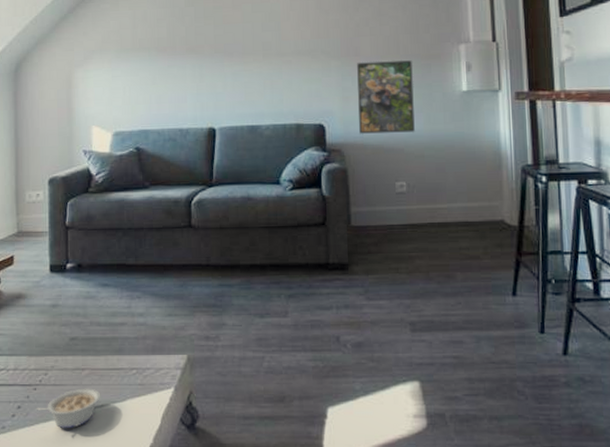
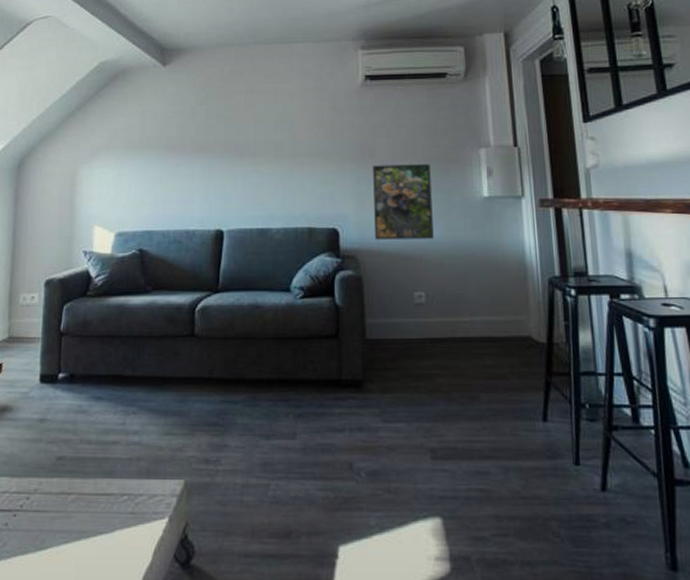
legume: present [37,388,101,429] -> none [15,515,87,563]

